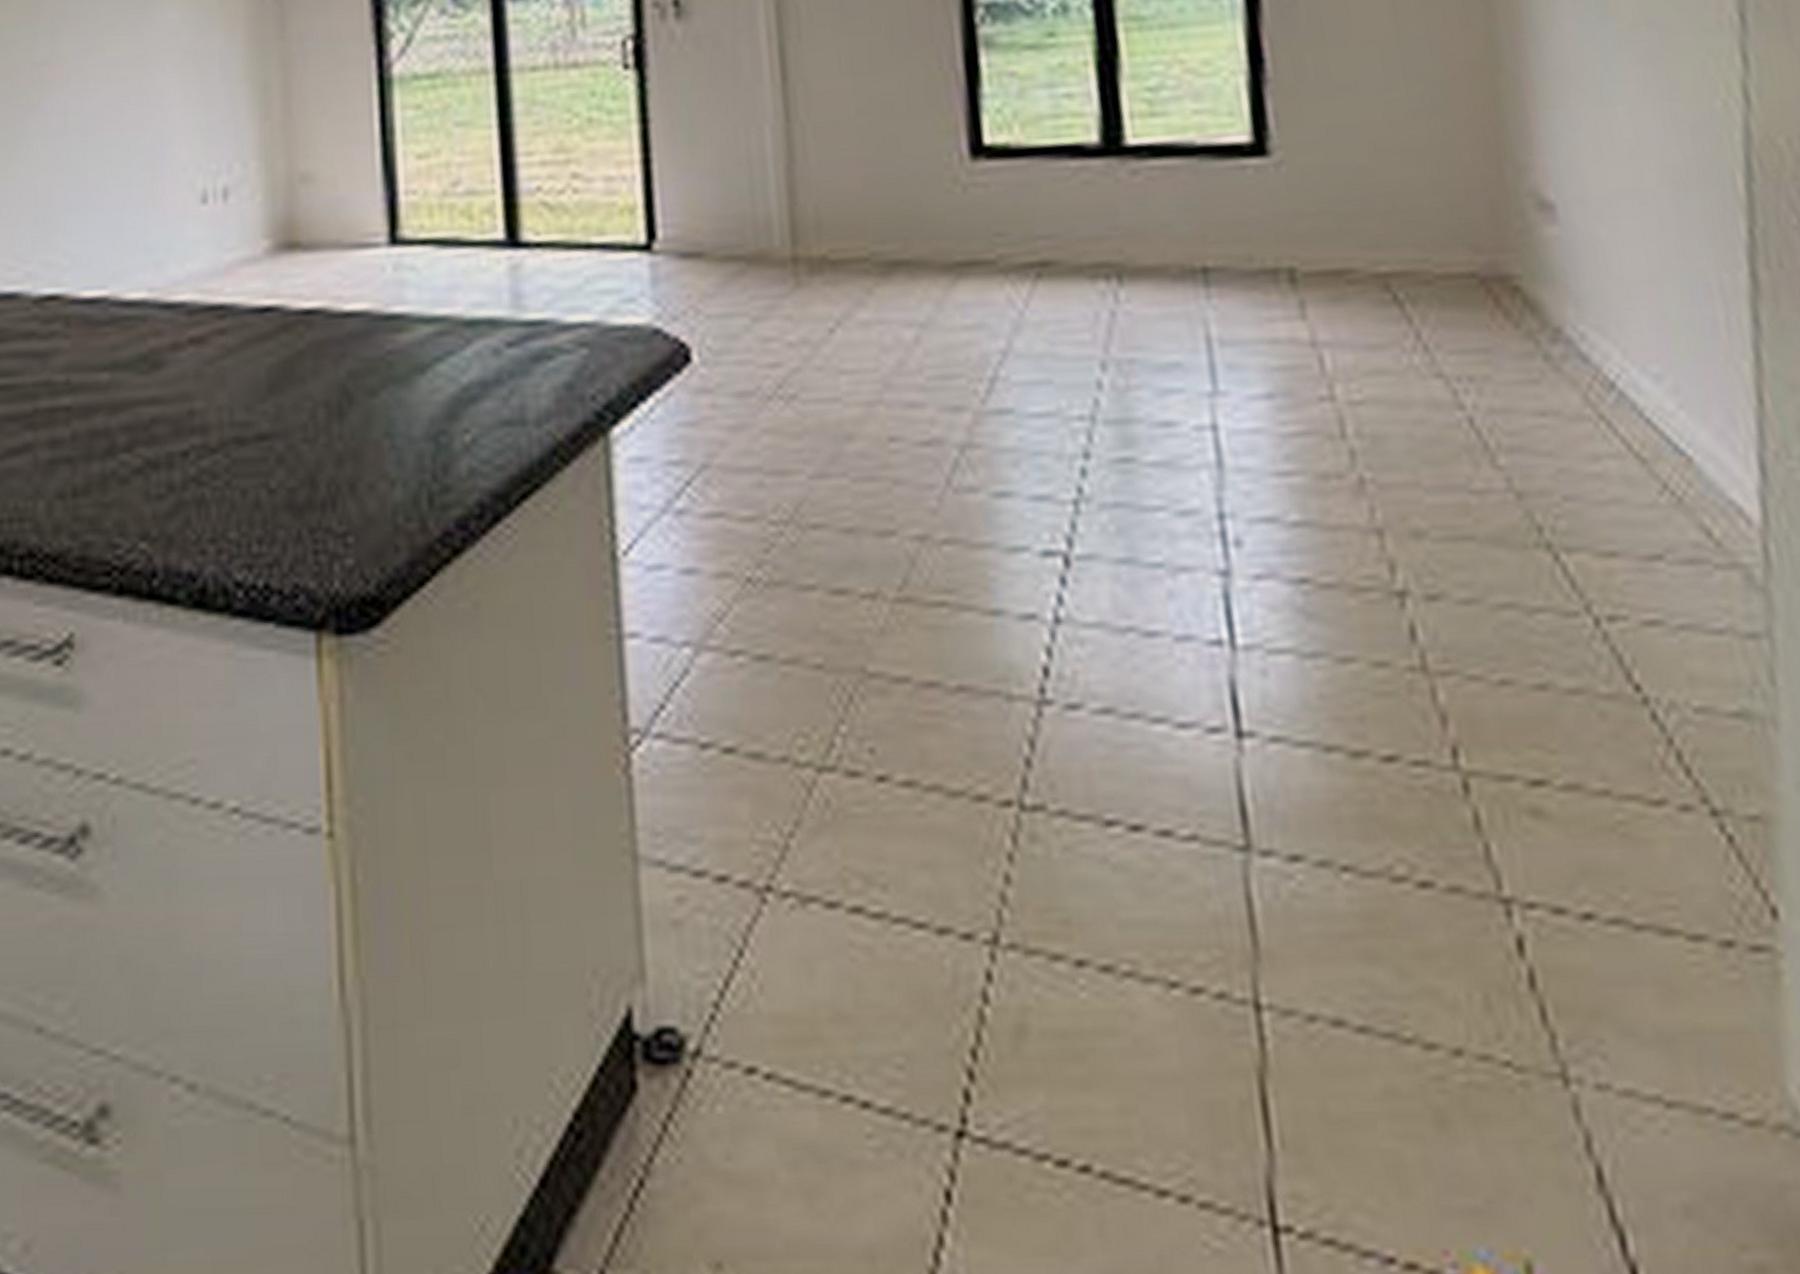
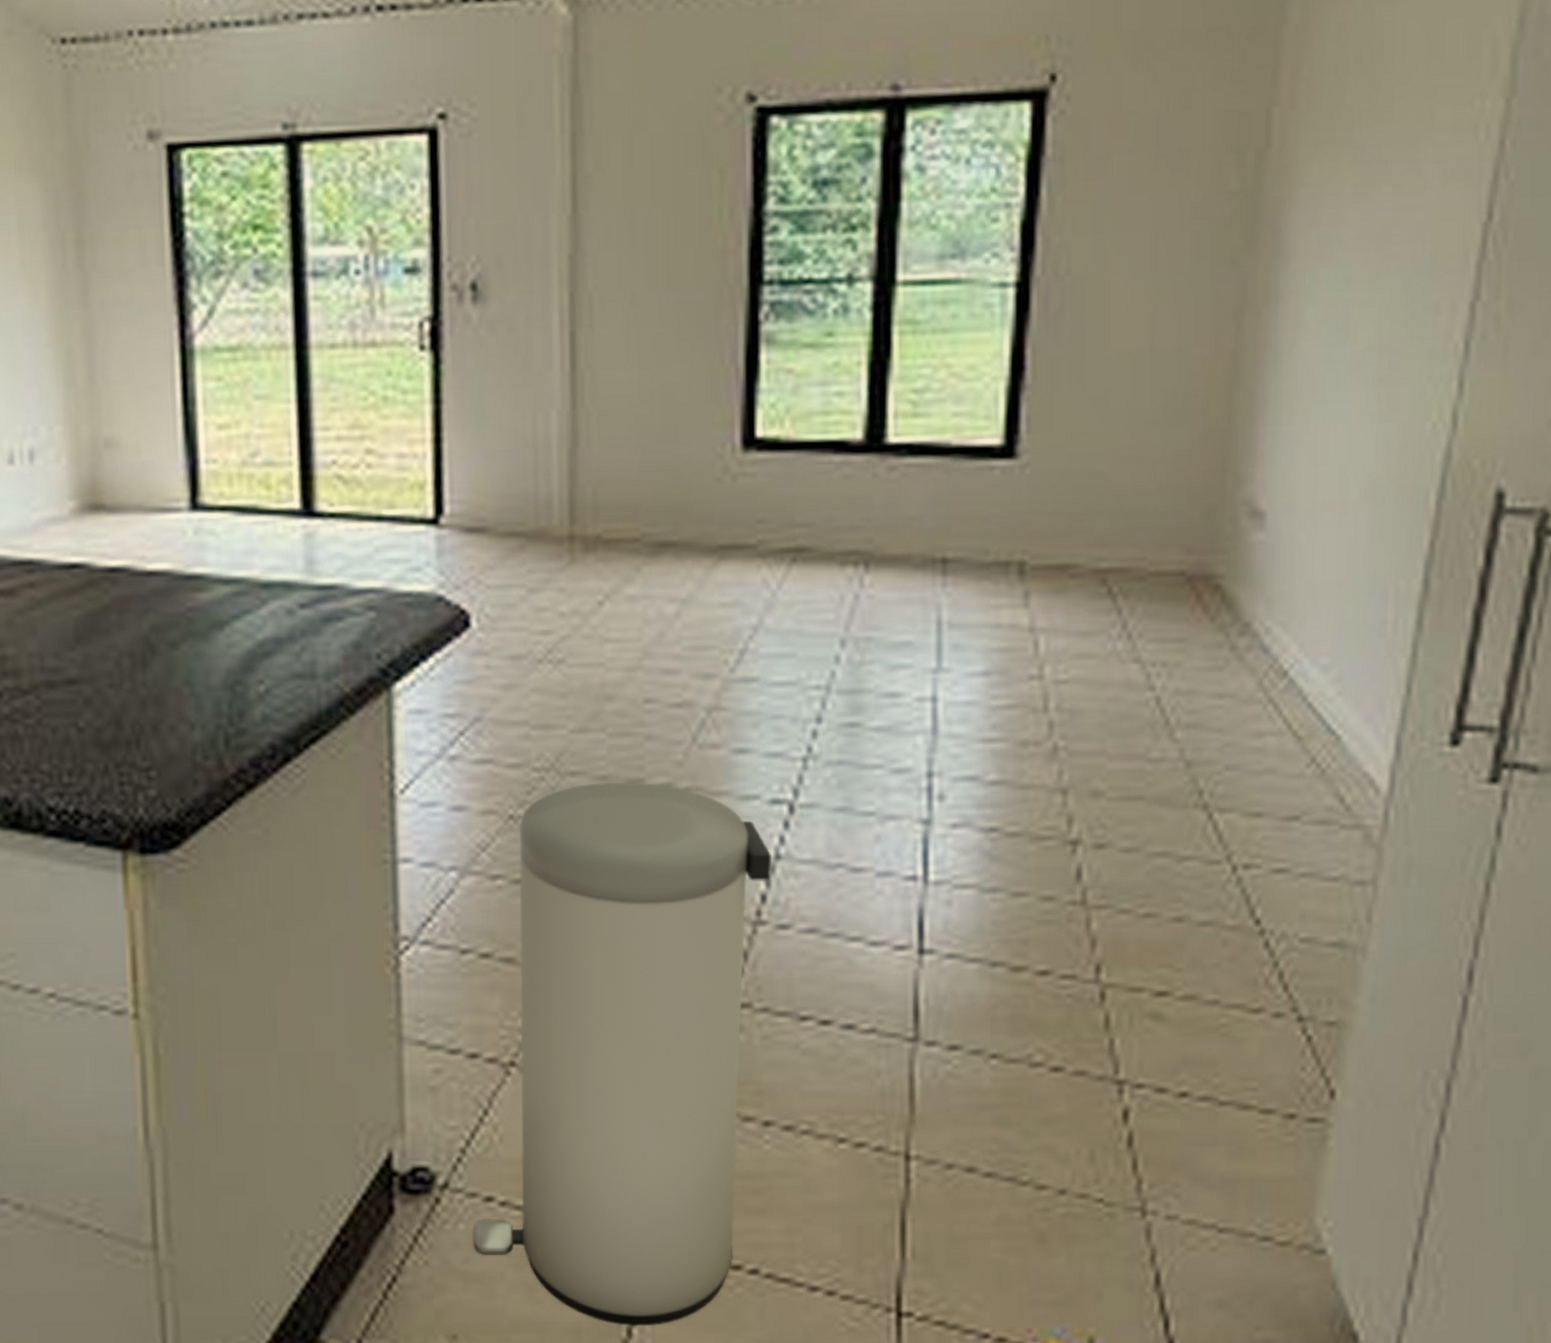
pedal bin: none [733,534,1058,1250] -> present [473,781,773,1327]

